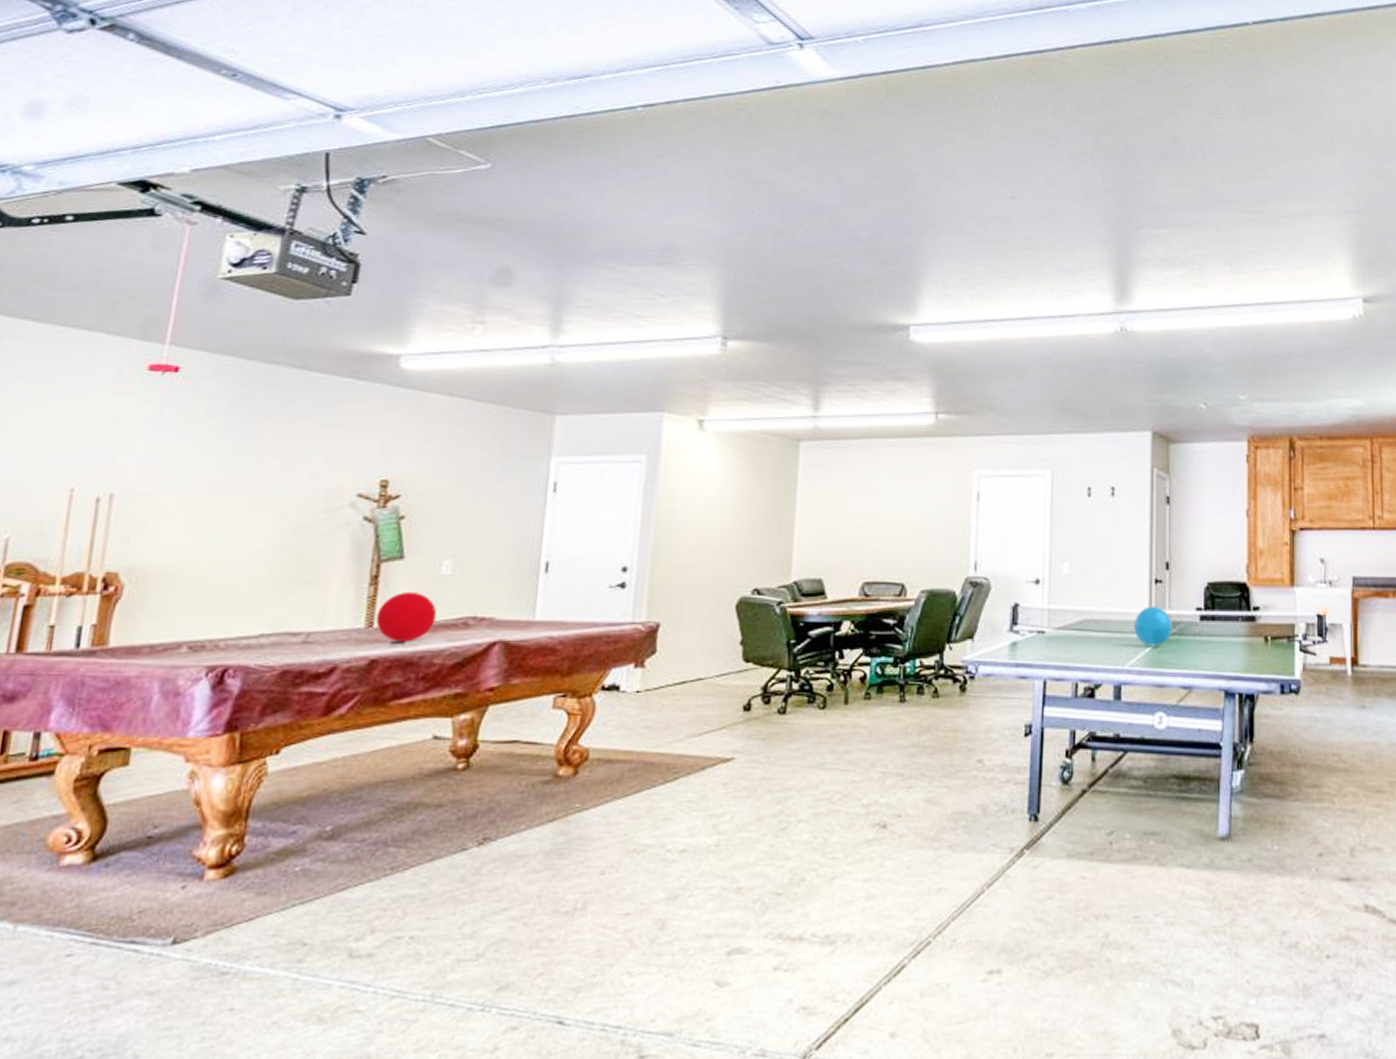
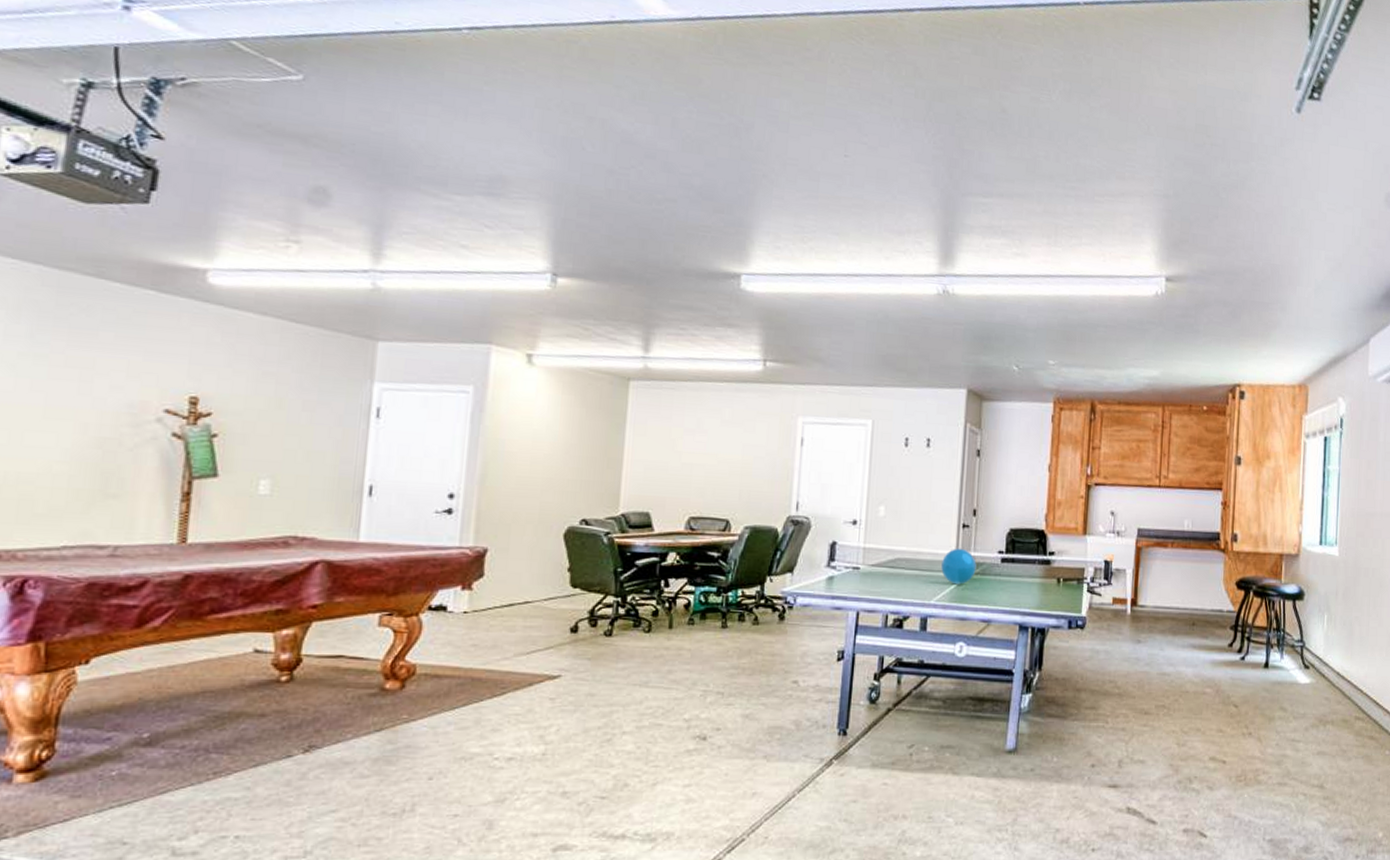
ball: present [376,591,437,642] -> none [189,509,255,559]

